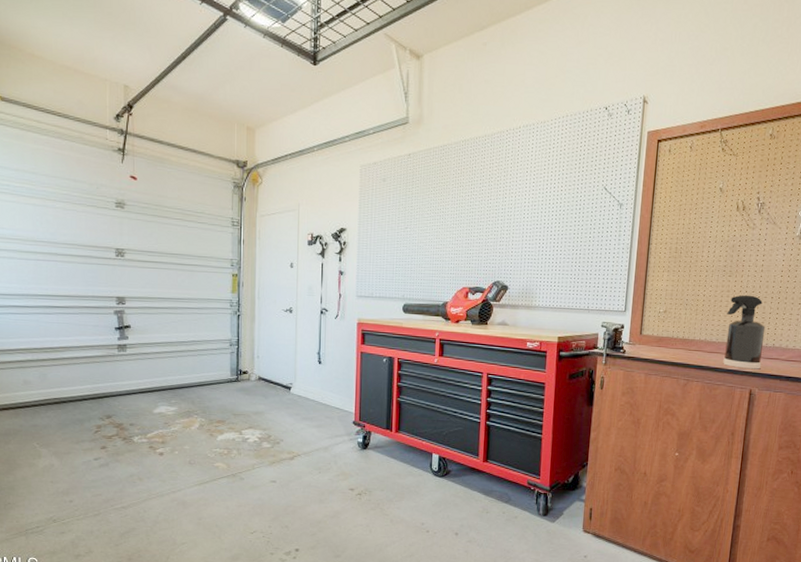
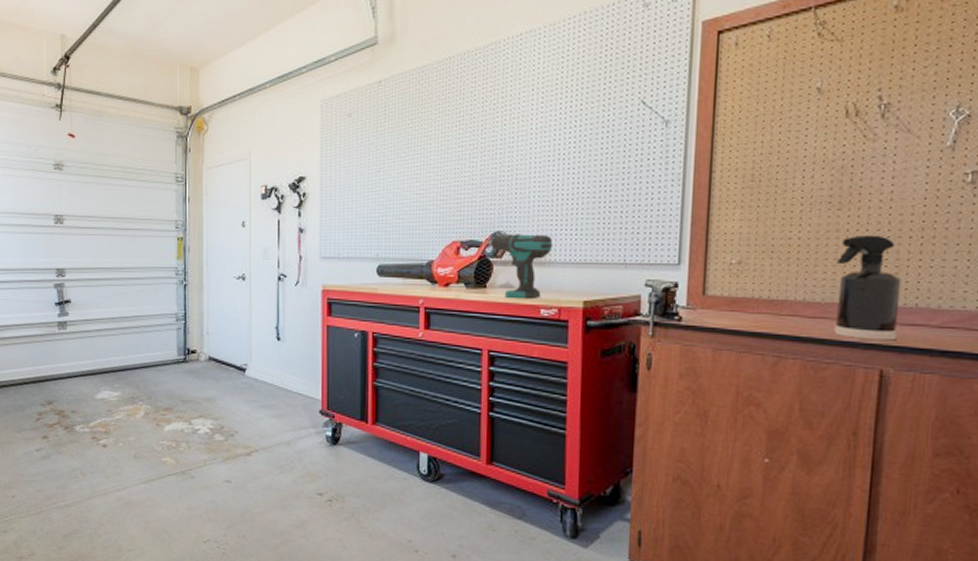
power drill: none [488,283,538,335] -> present [486,234,553,300]

